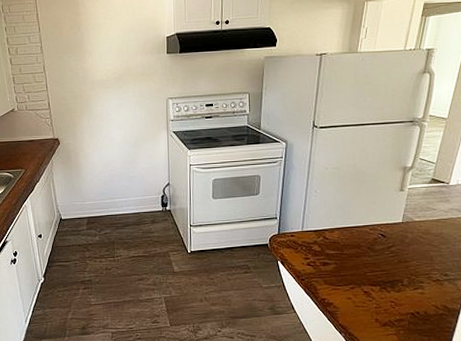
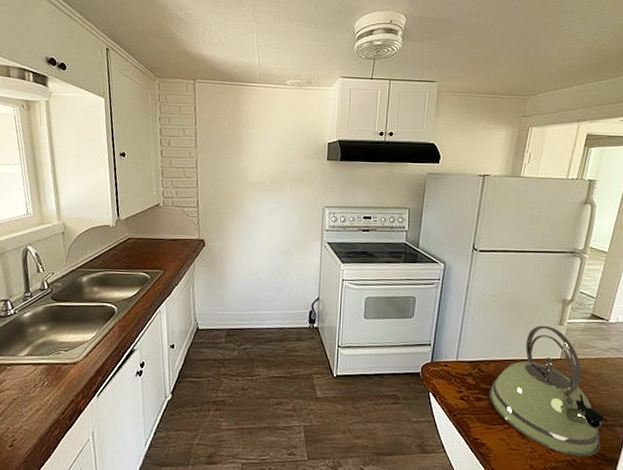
kettle: none [334,192,446,309] -> present [489,325,605,457]

